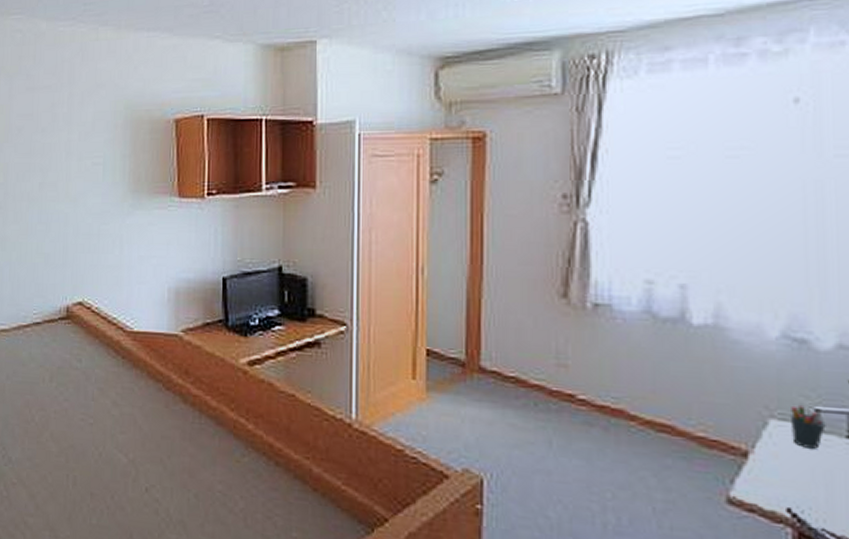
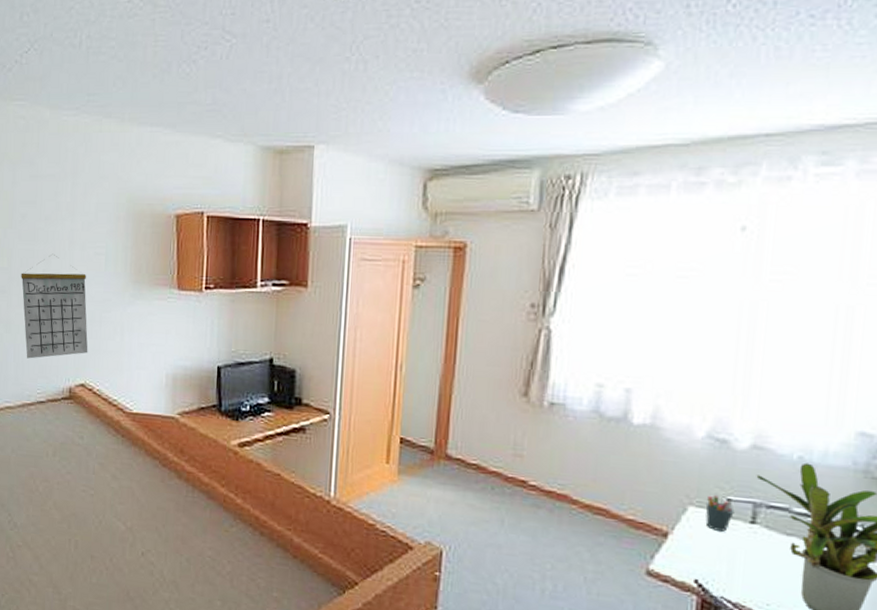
calendar: none [17,166,86,277] -> present [21,253,88,359]

